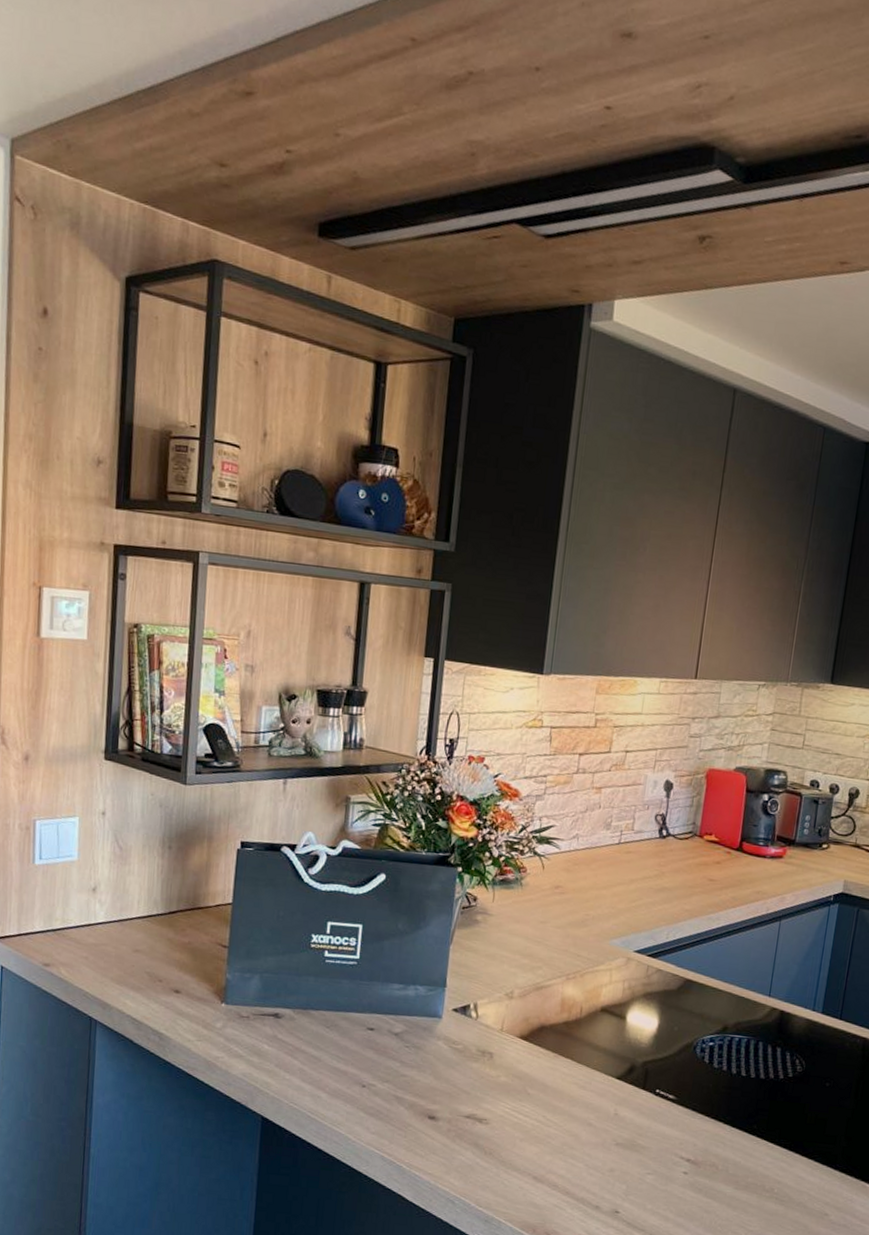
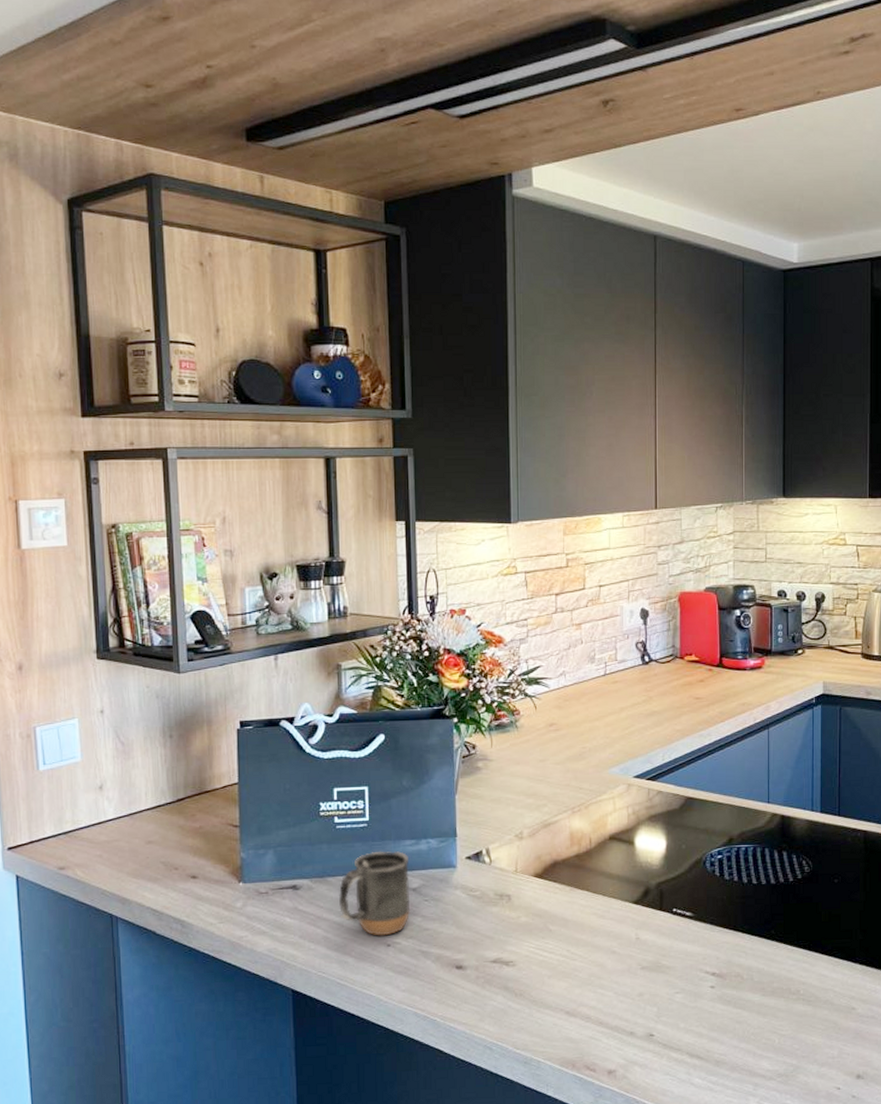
mug: none [319,991,395,1077] -> present [339,851,411,936]

